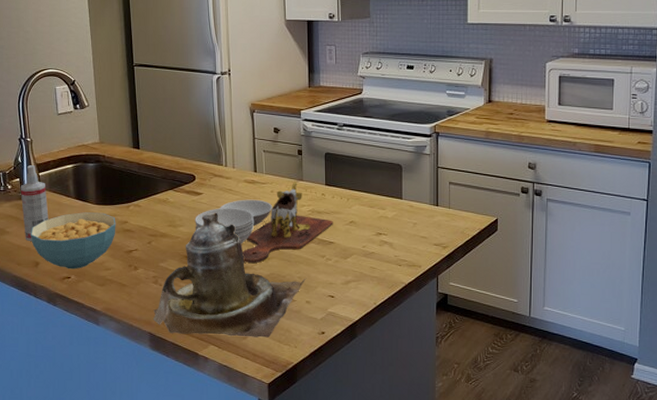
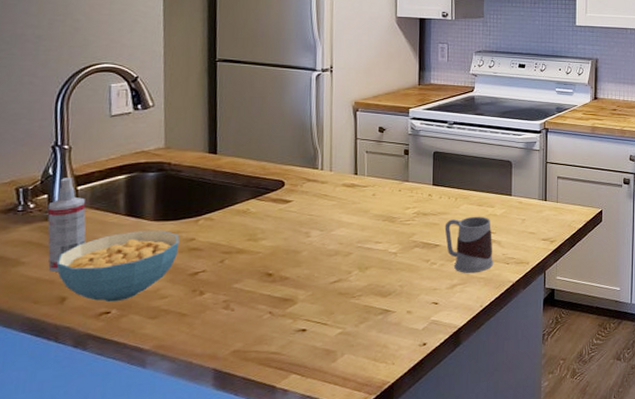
teapot: present [152,212,307,338] -> none [219,221,409,367]
cutting board: present [195,181,333,263] -> none [280,183,440,275]
mug: none [338,217,386,272] -> present [444,216,494,274]

